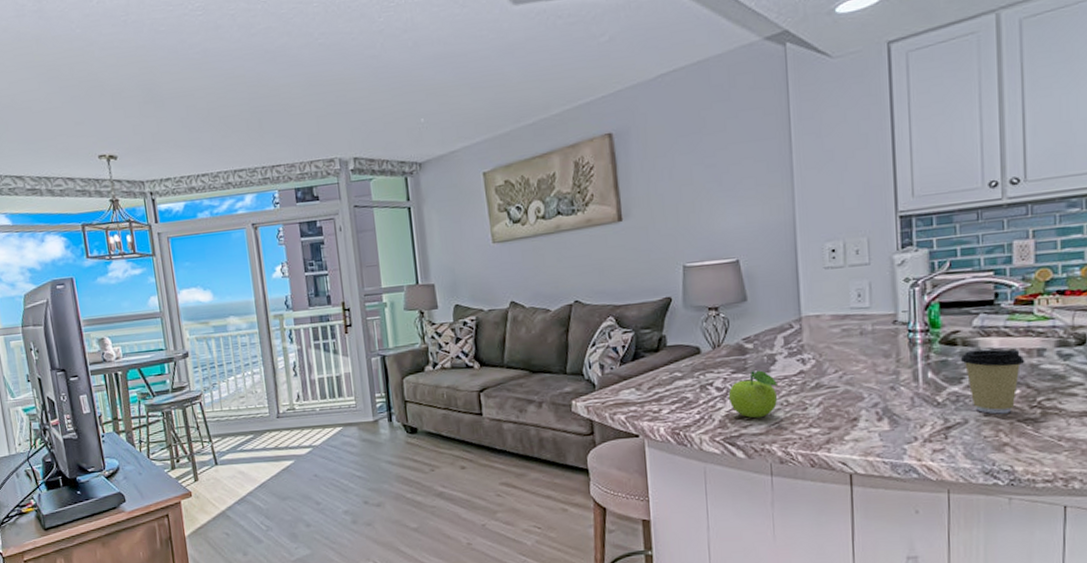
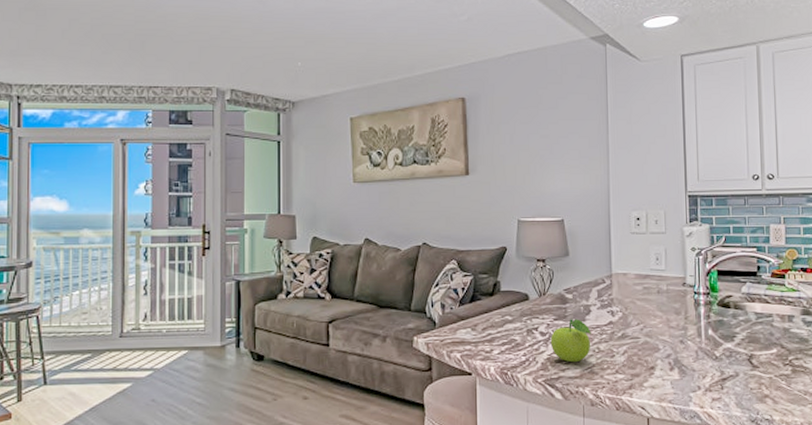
coffee cup: present [960,349,1025,414] -> none [732,313,780,370]

